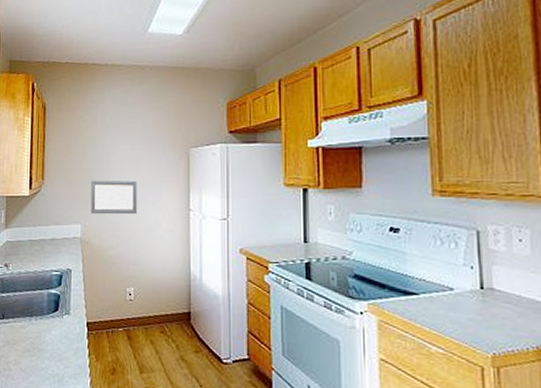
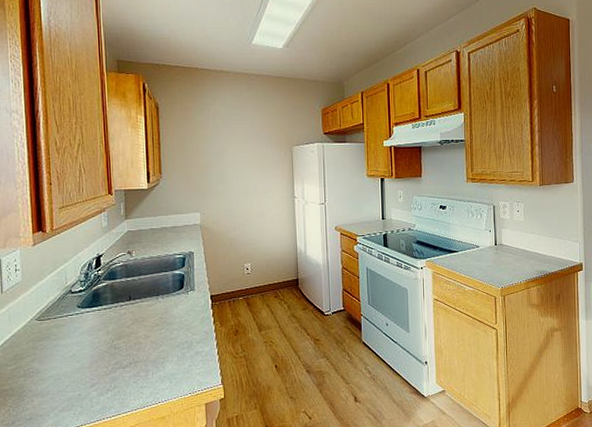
wall art: present [91,180,137,215] -> none [207,173,250,204]

